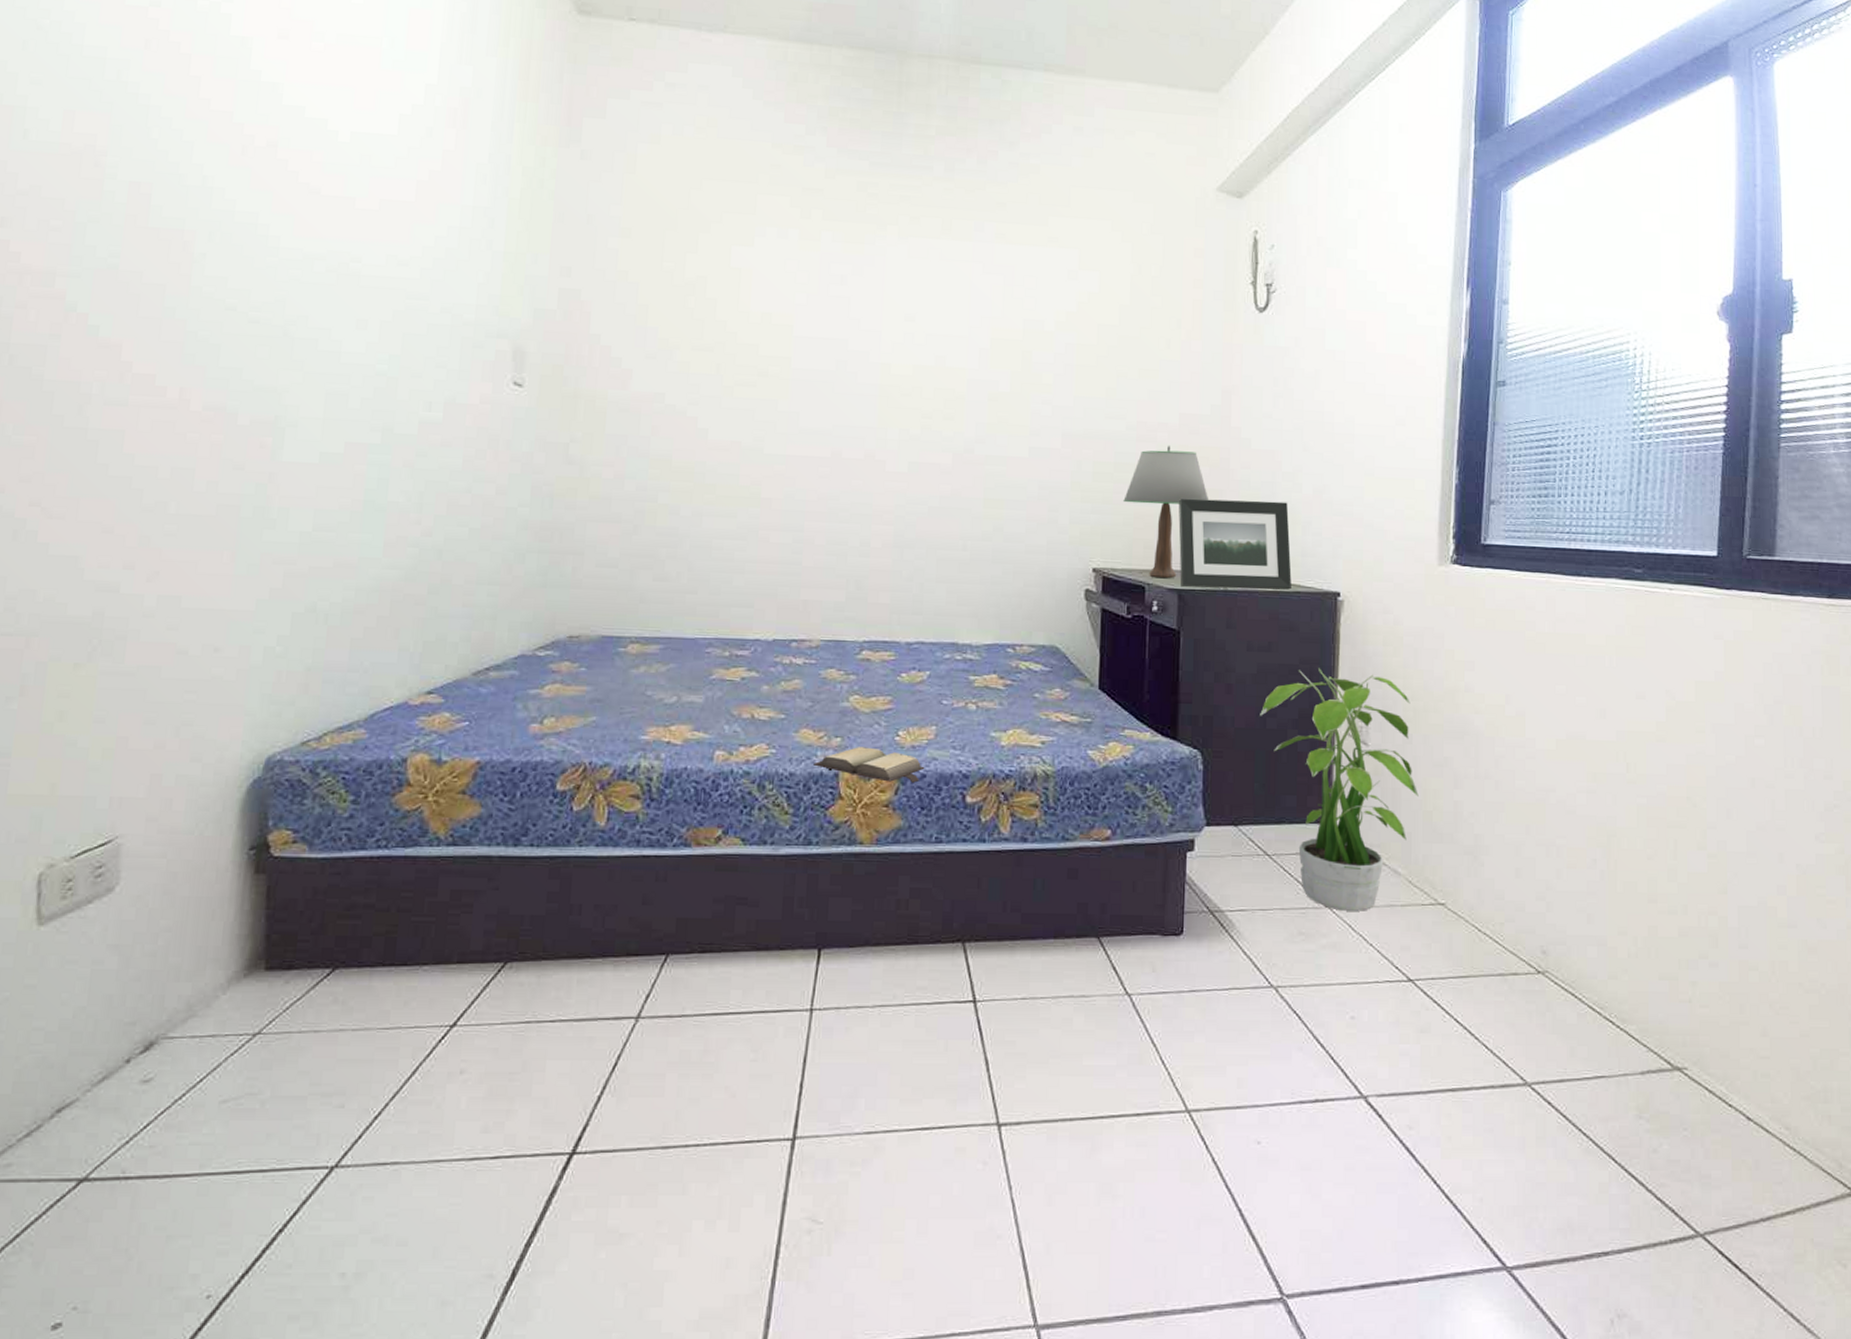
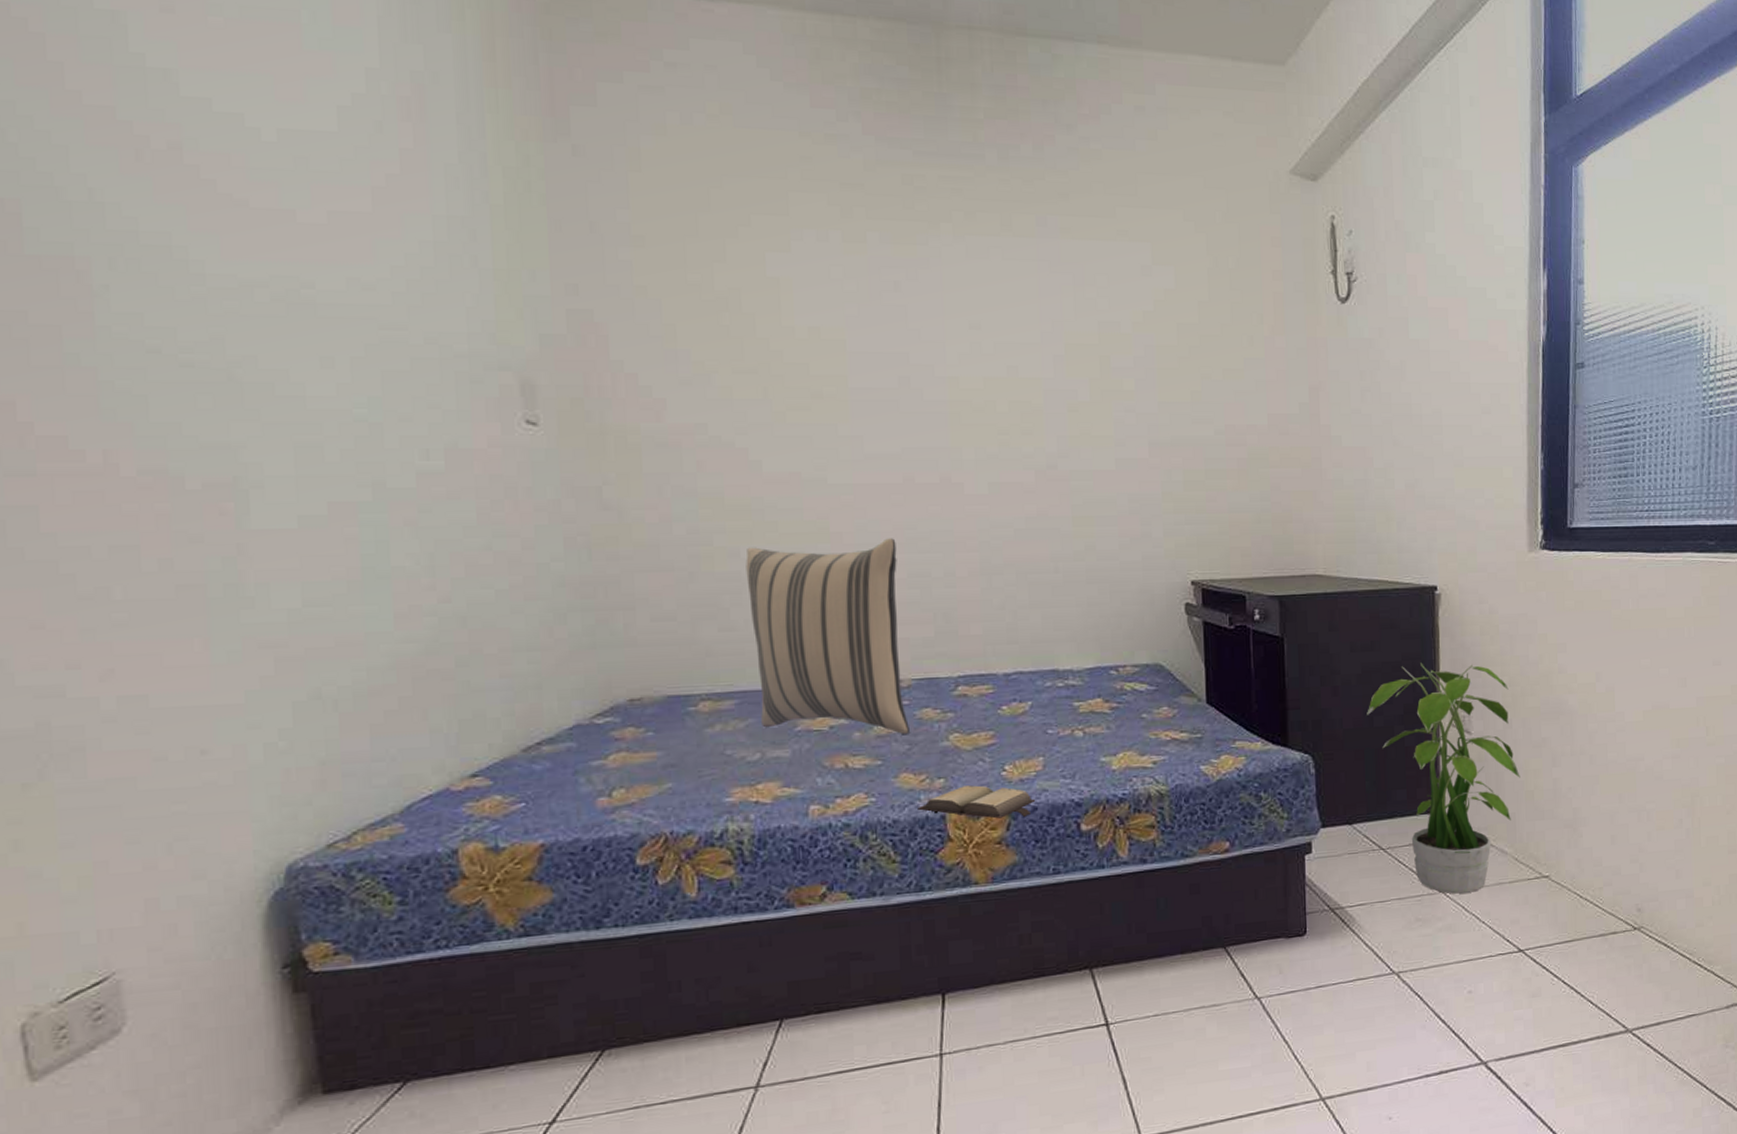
pillow: none [681,506,819,691] -> present [746,538,910,734]
table lamp: present [1123,445,1208,579] -> none [1217,448,1303,586]
picture frame: present [1178,498,1292,590] -> none [1272,499,1390,594]

